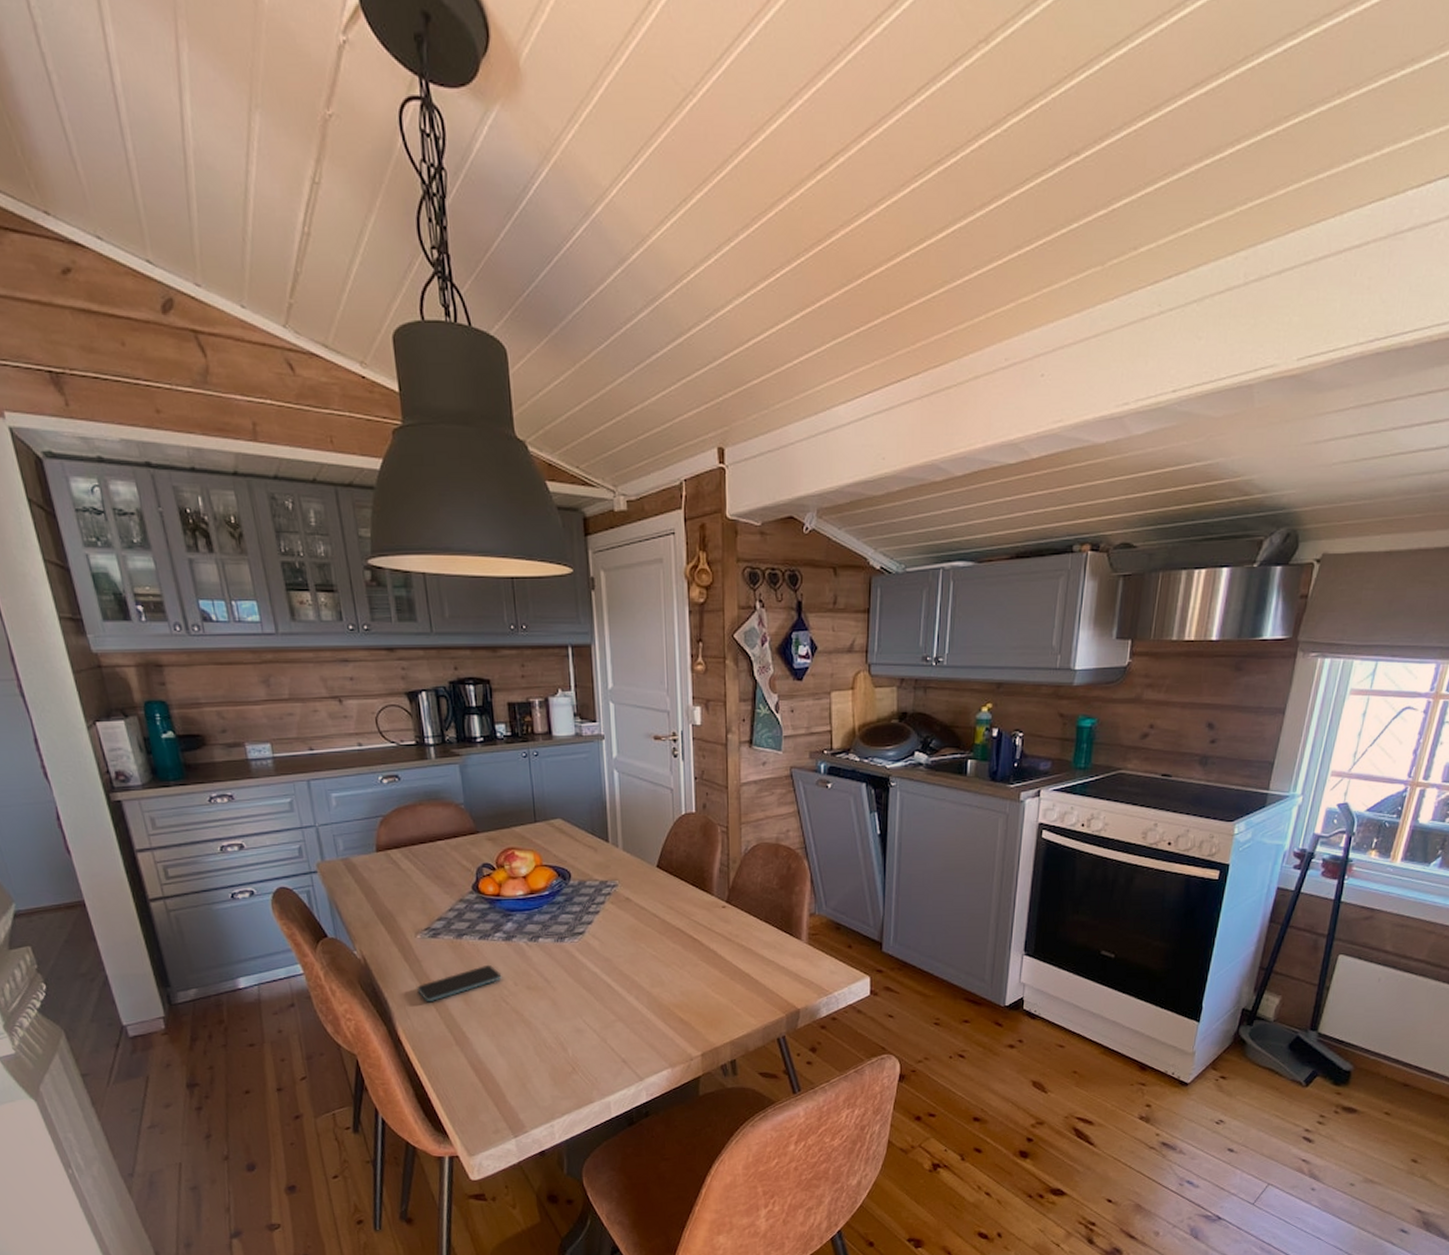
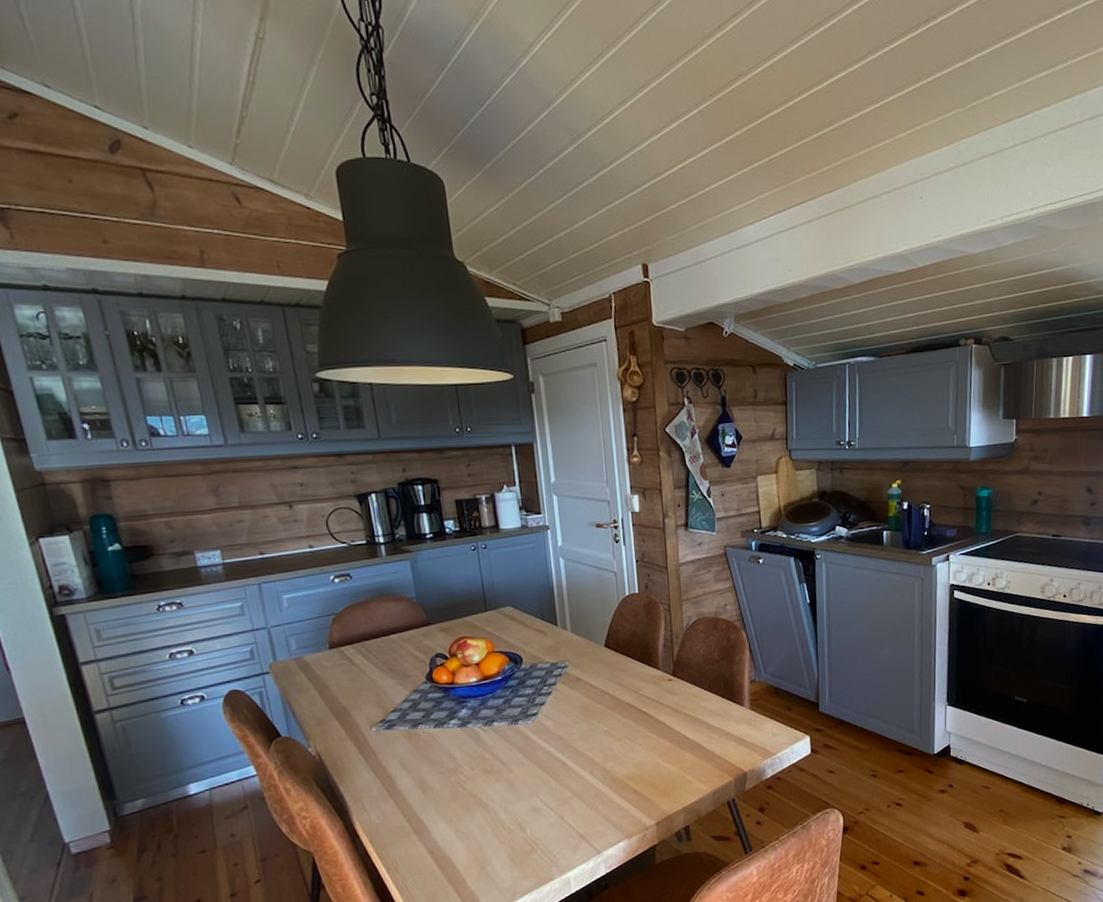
smartphone: present [417,964,502,1001] -> none [373,751,458,793]

